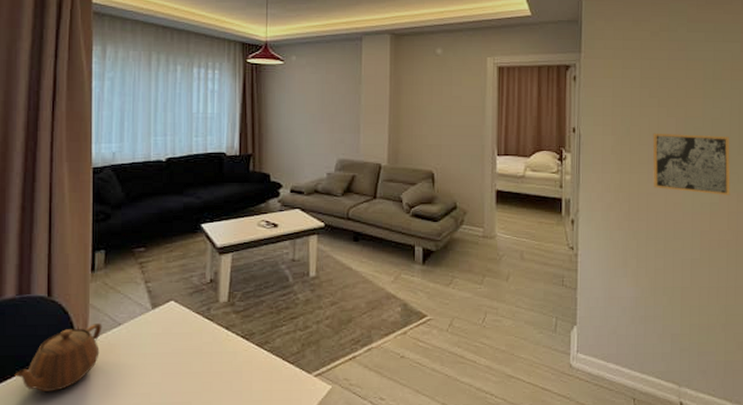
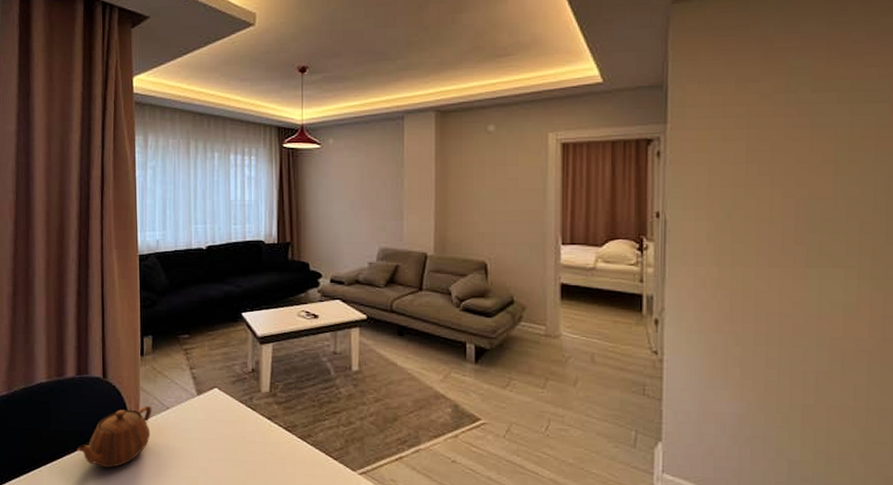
wall art: present [652,133,731,195] -> none [763,217,874,295]

